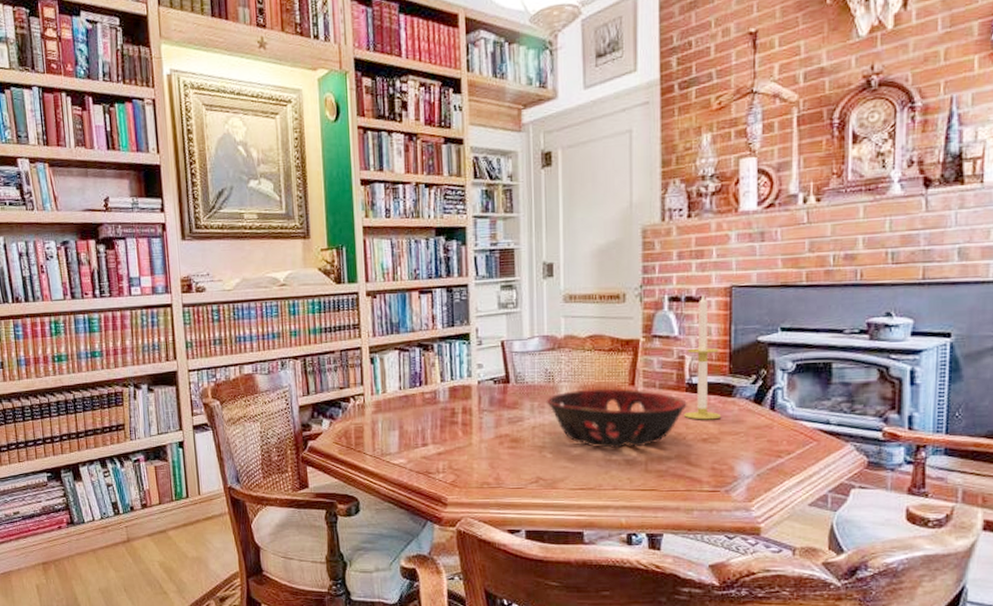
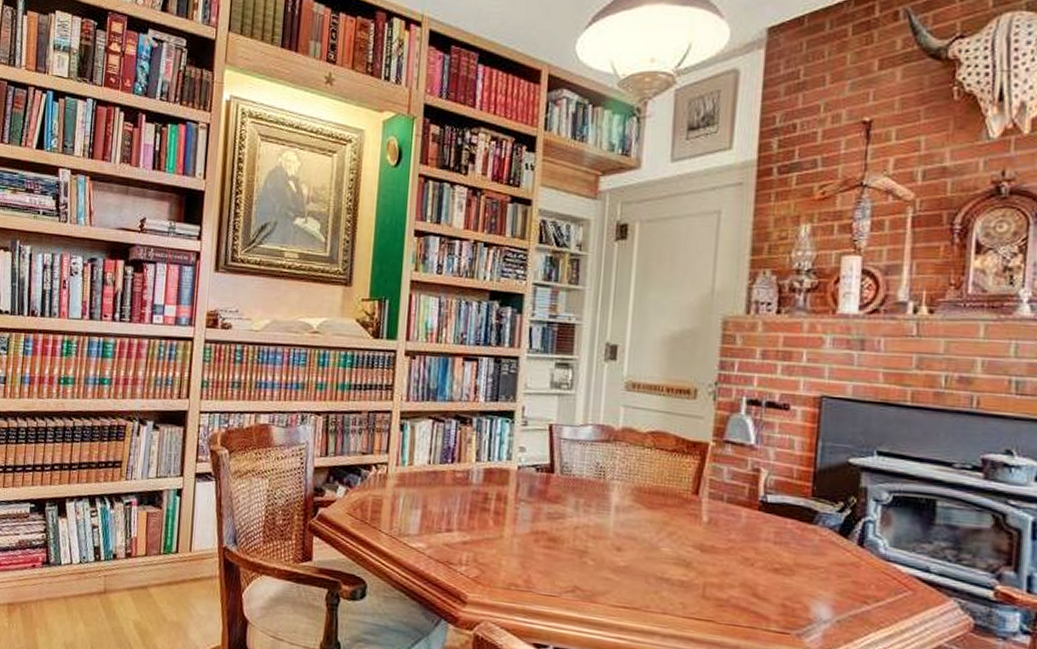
decorative bowl: present [546,388,687,448] -> none [593,491,759,568]
candle: present [684,293,722,420] -> none [754,400,802,548]

